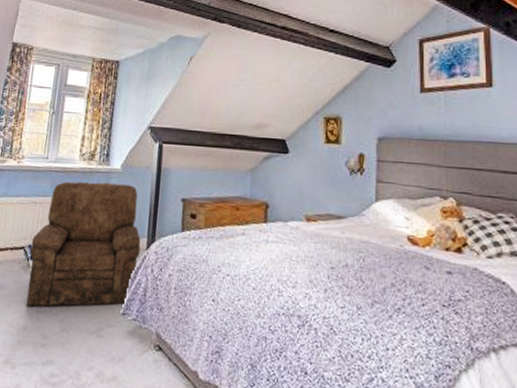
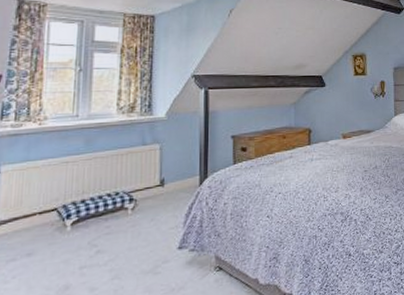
armchair: present [26,181,141,307] -> none [65,130,193,265]

